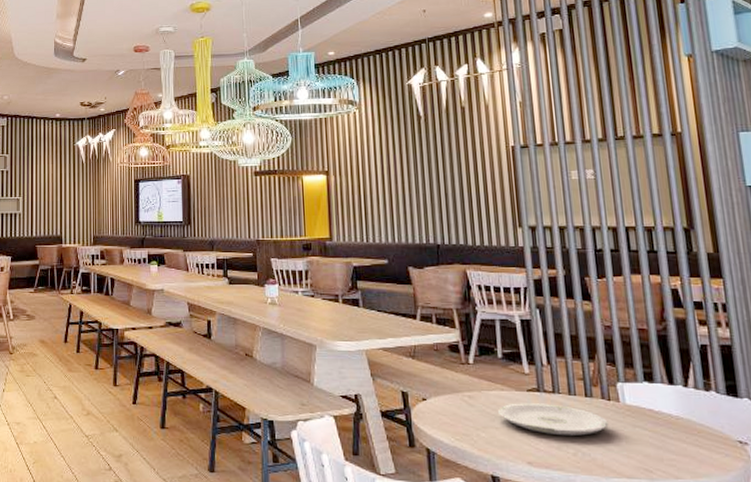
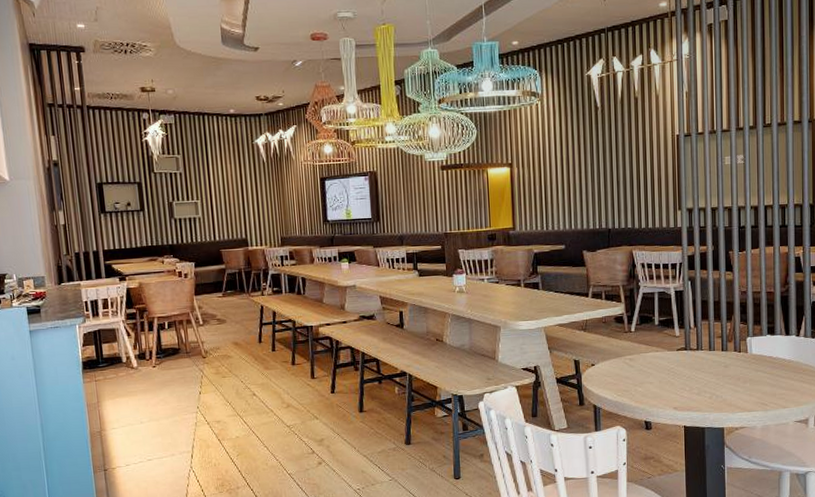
plate: present [498,403,609,437] -> none [653,359,738,384]

